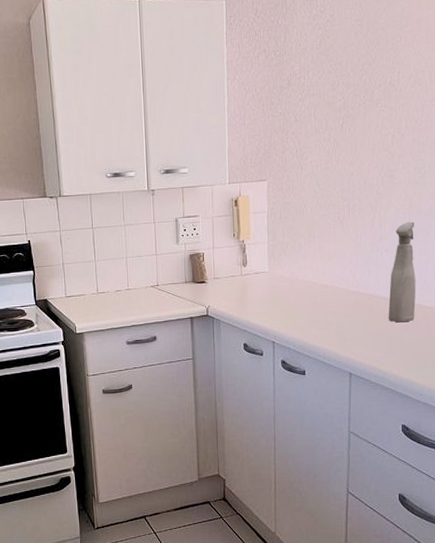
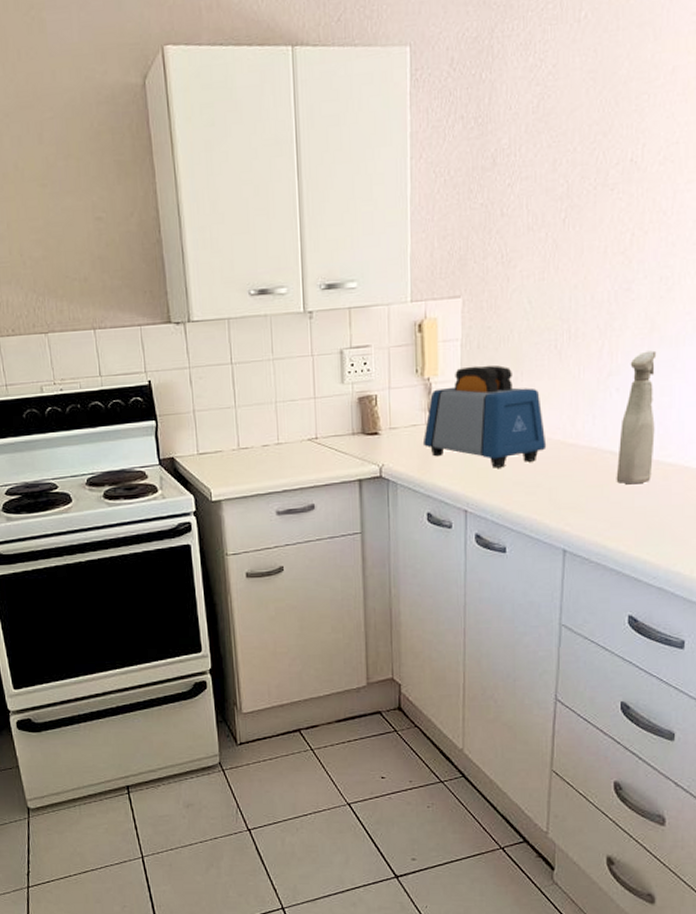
toaster: none [239,231,334,309] -> present [422,365,547,468]

